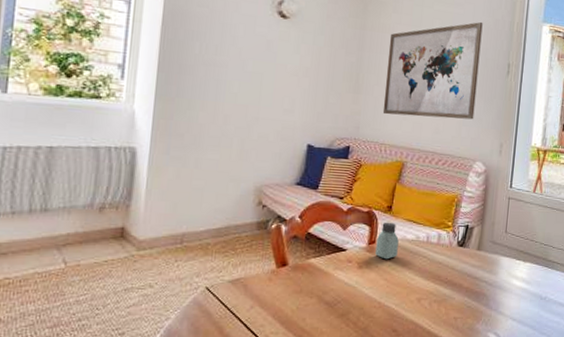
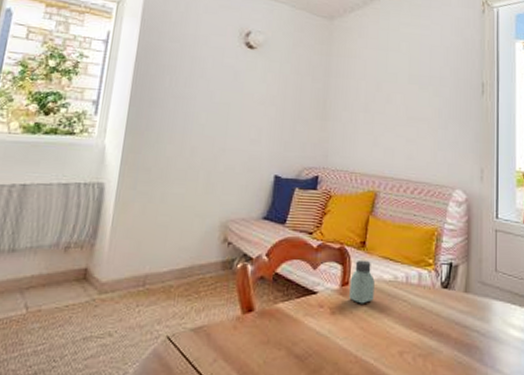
wall art: present [382,21,483,120] -> none [351,41,452,144]

